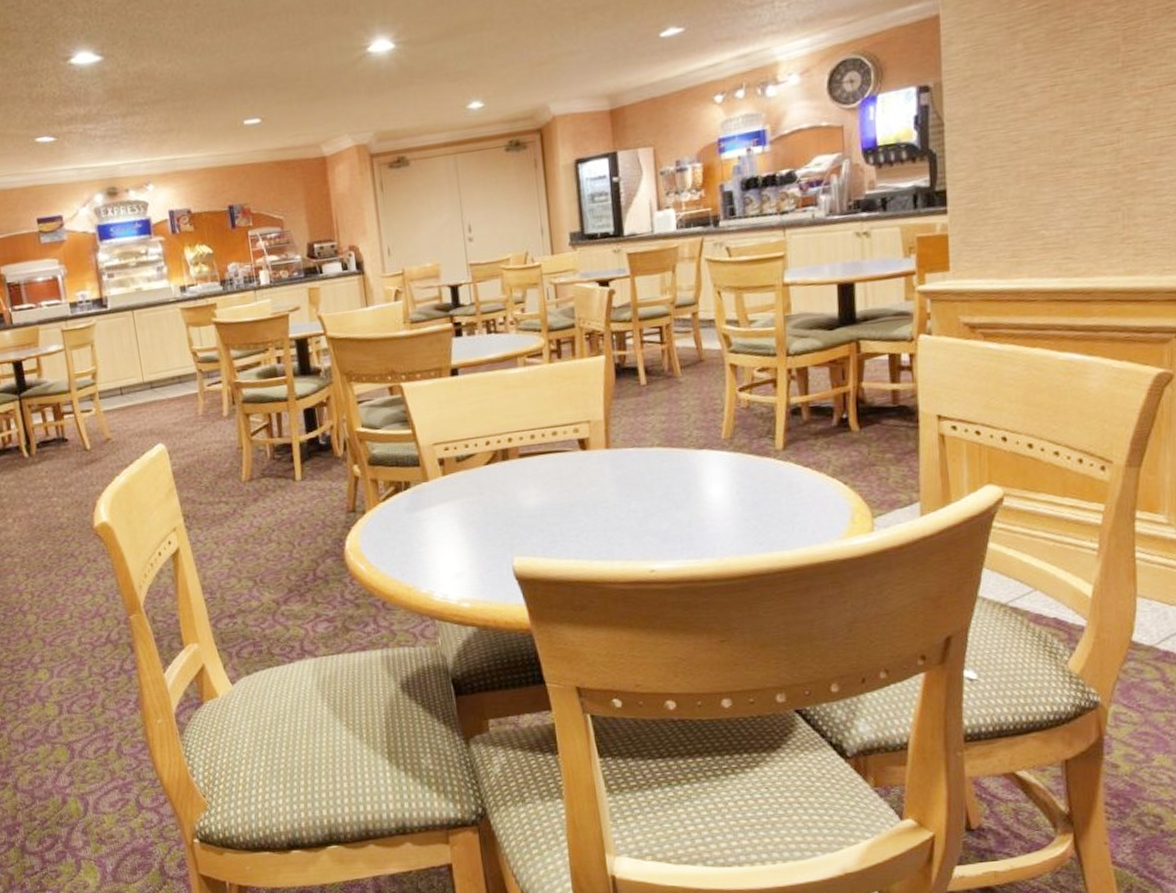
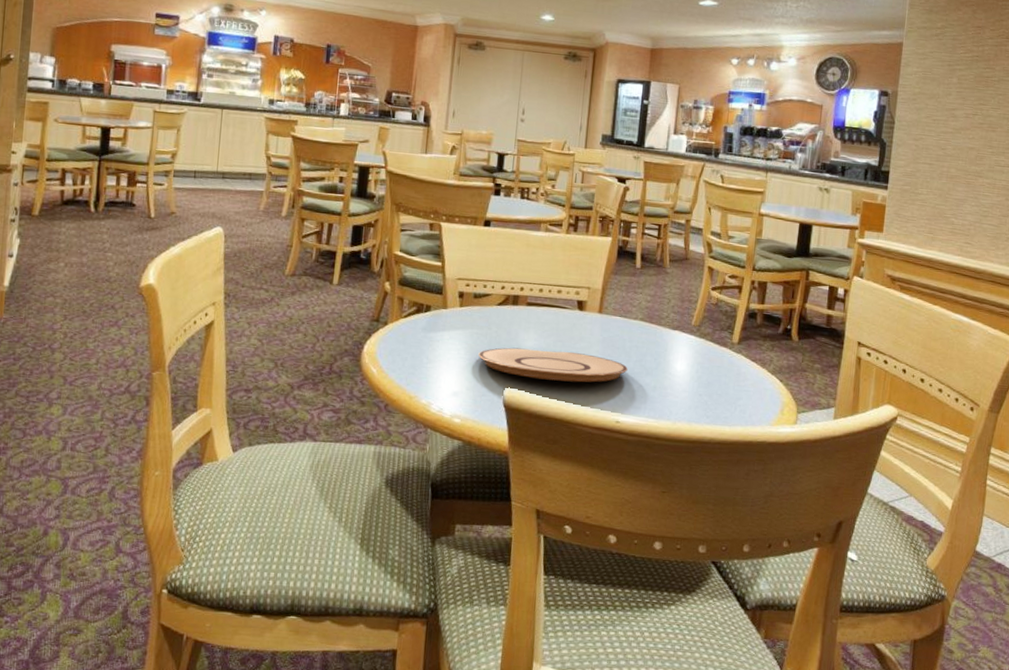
plate: none [475,499,653,541] -> present [478,347,628,383]

